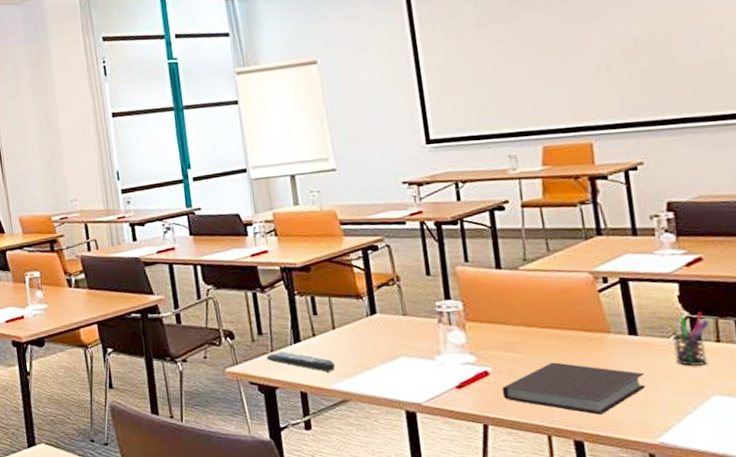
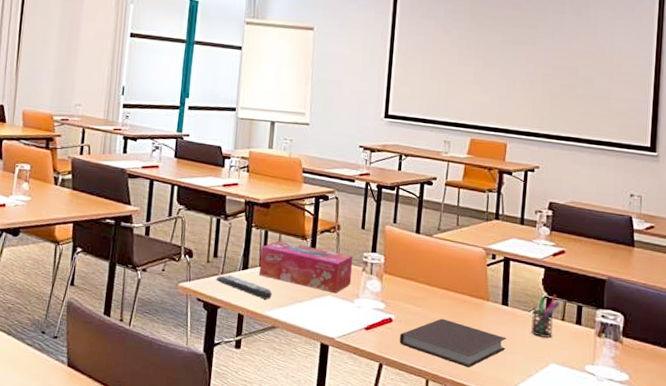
tissue box: none [311,304,428,353] -> present [259,240,353,294]

